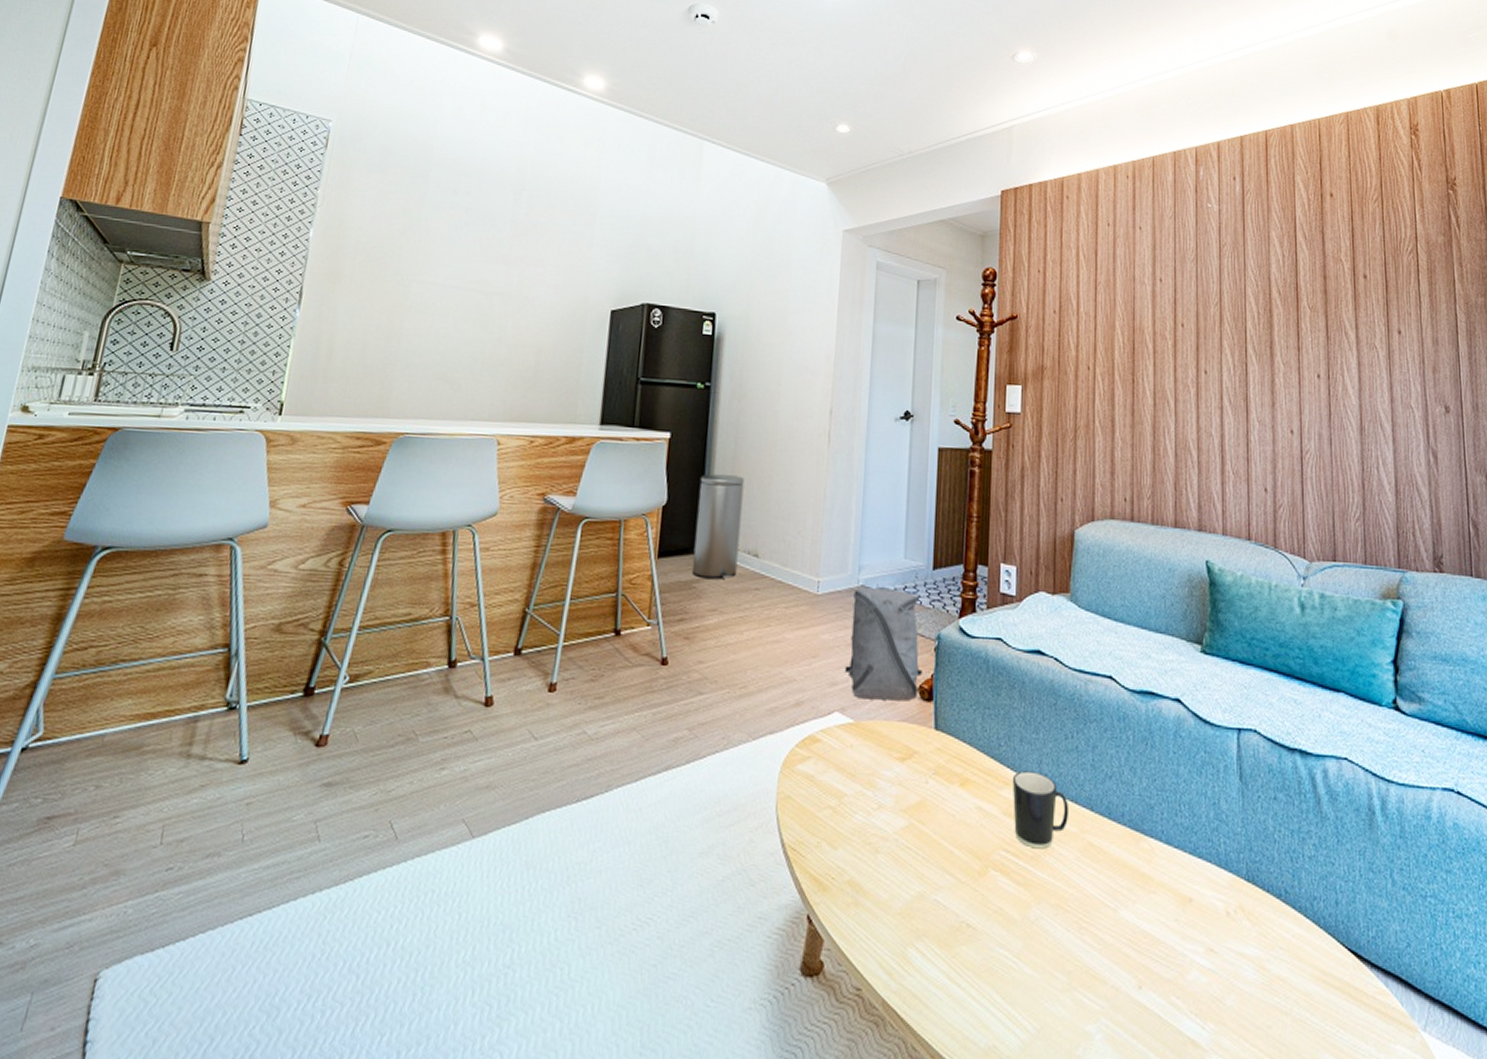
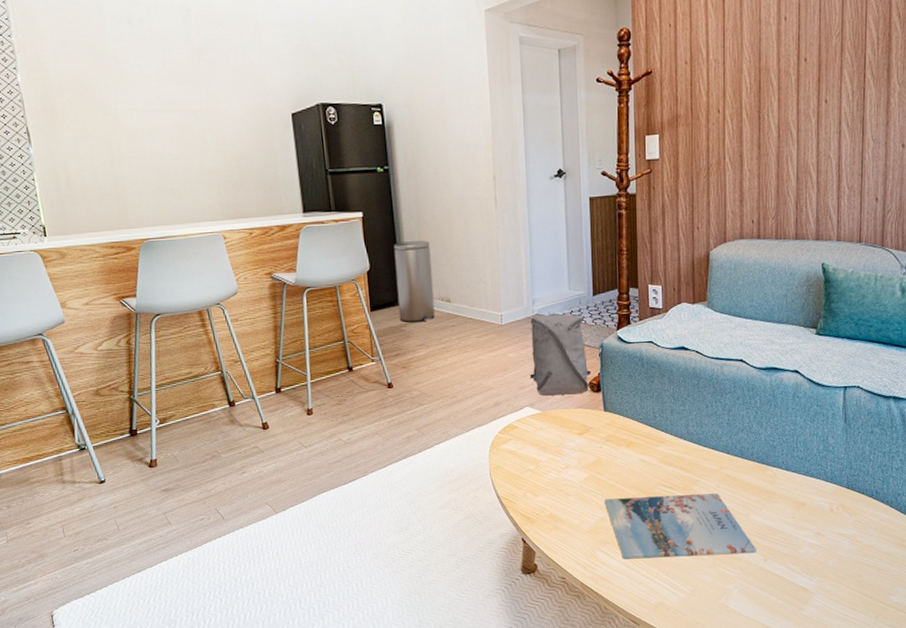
magazine: none [924,863,1128,974] -> present [604,493,756,560]
mug: present [1012,771,1068,849] -> none [666,432,710,483]

